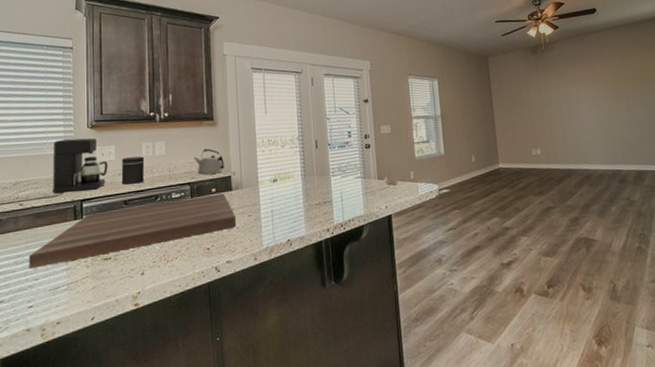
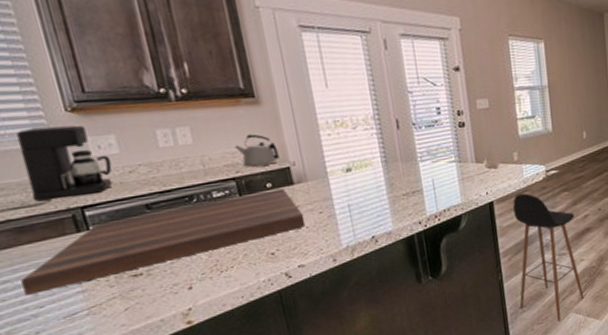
cylinder: present [121,156,145,185] -> none [130,147,169,185]
bar stool: none [409,208,475,340] -> present [513,193,584,321]

